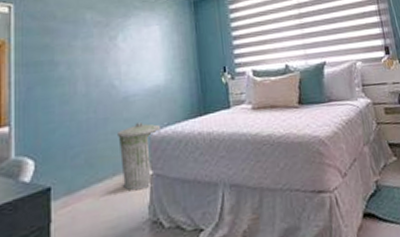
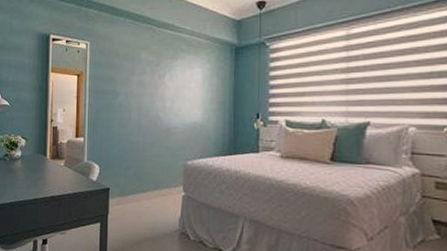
trash can: present [117,122,161,191] -> none [159,152,195,206]

